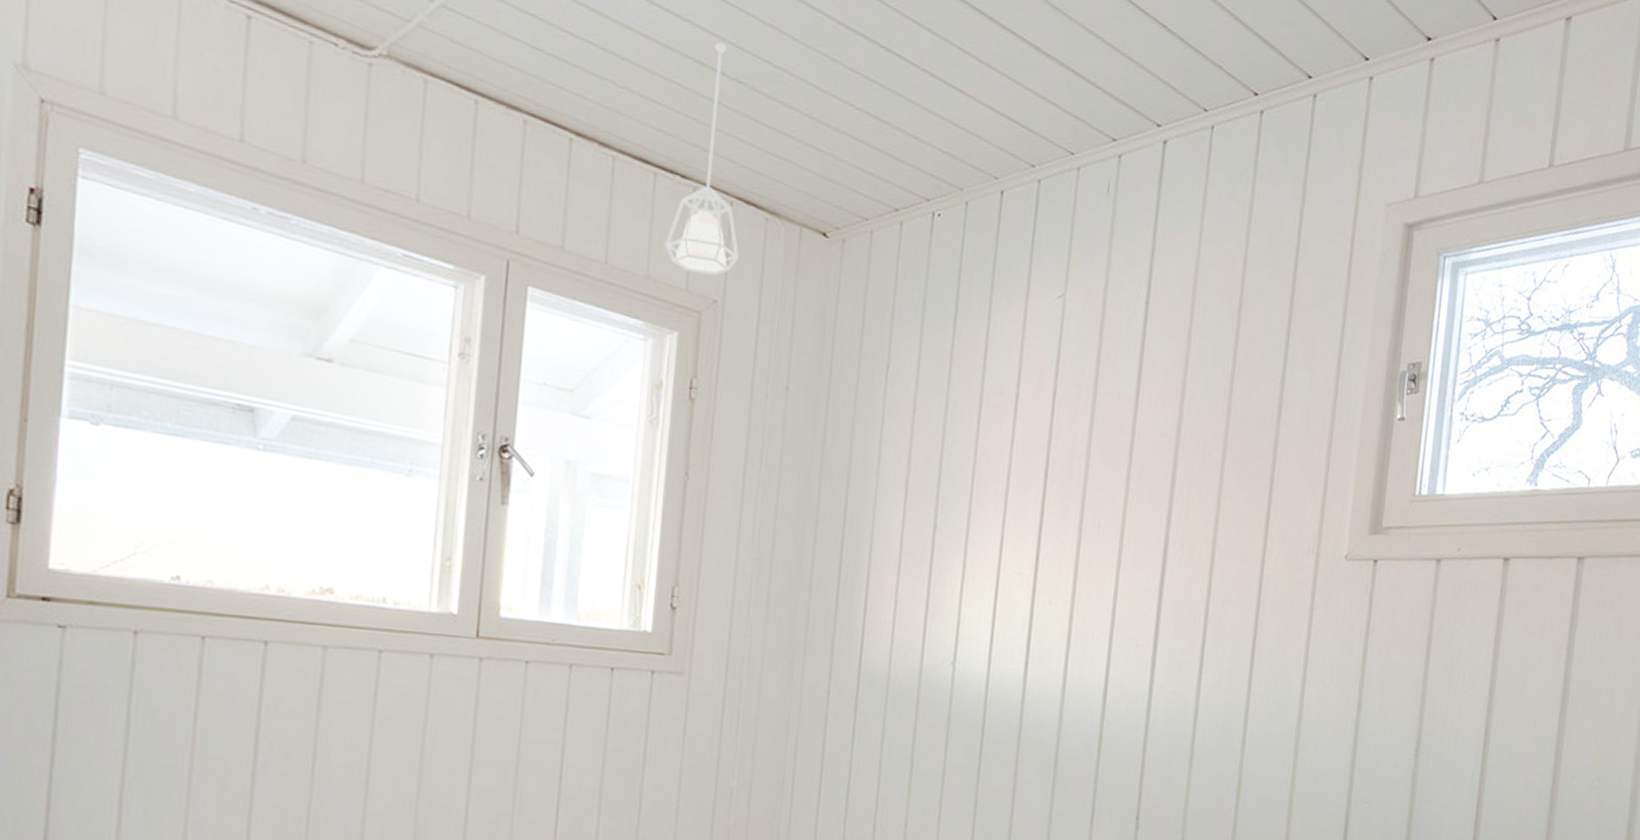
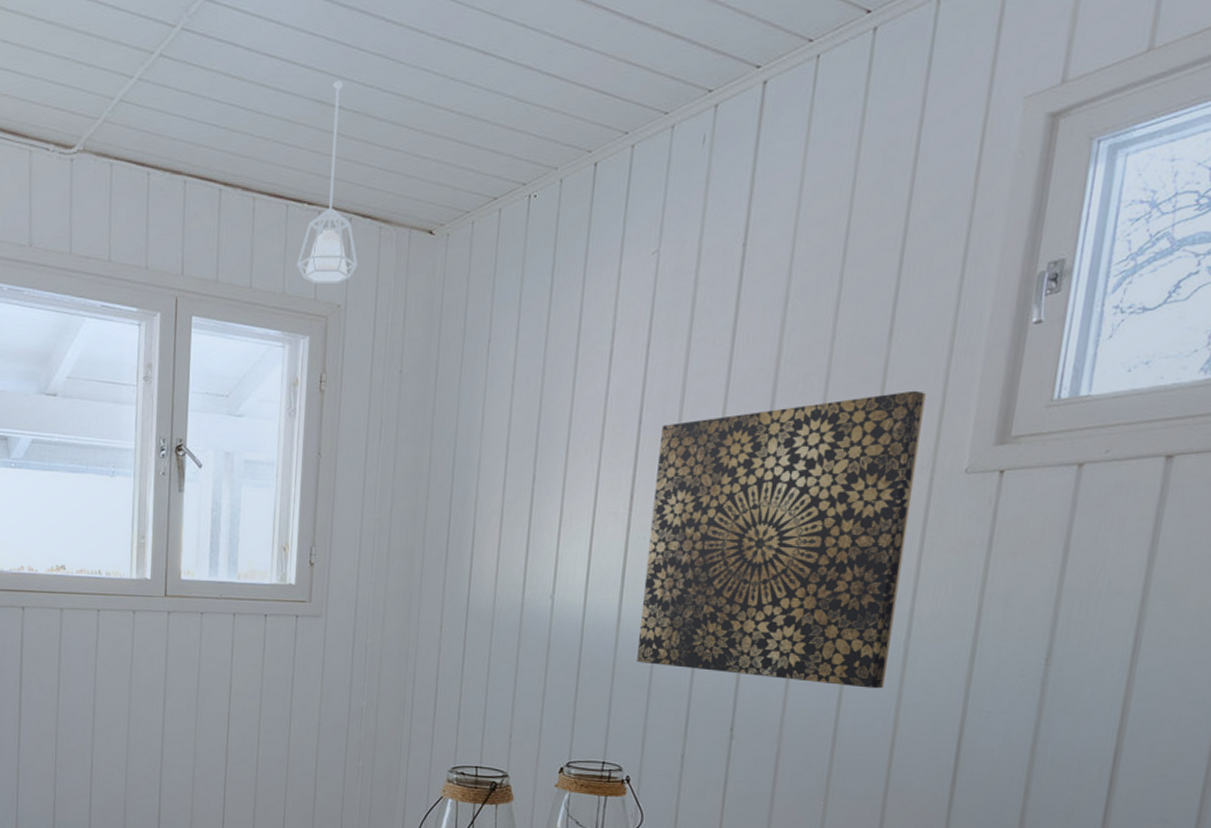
wall art: none [1042,472,1311,777] -> present [637,390,926,689]

